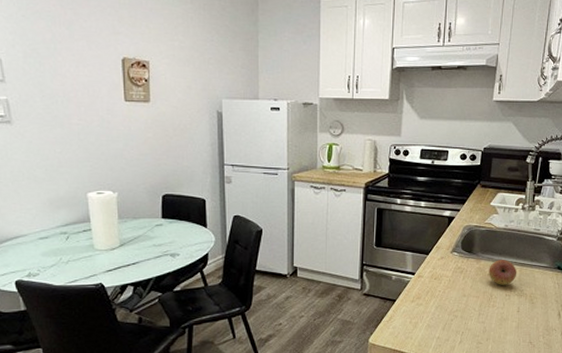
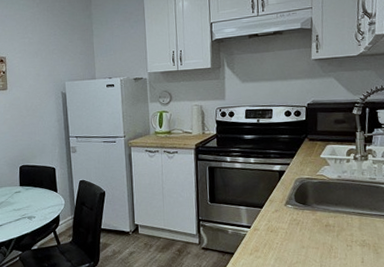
fruit: present [489,260,517,285] -> none [326,210,357,236]

